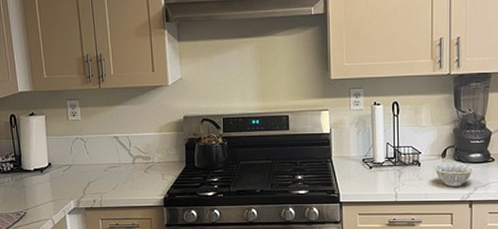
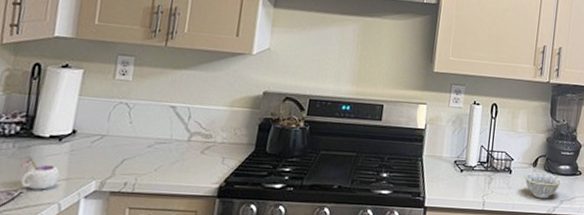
mug: none [20,187,48,210] -> present [20,158,60,190]

